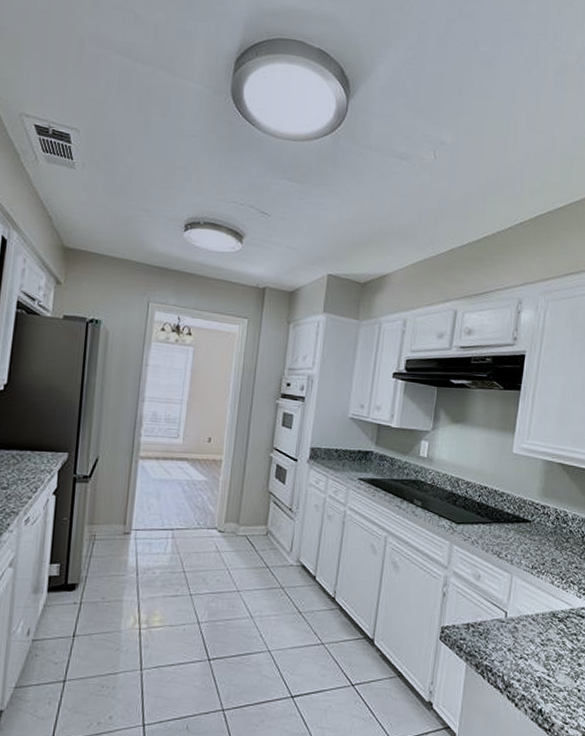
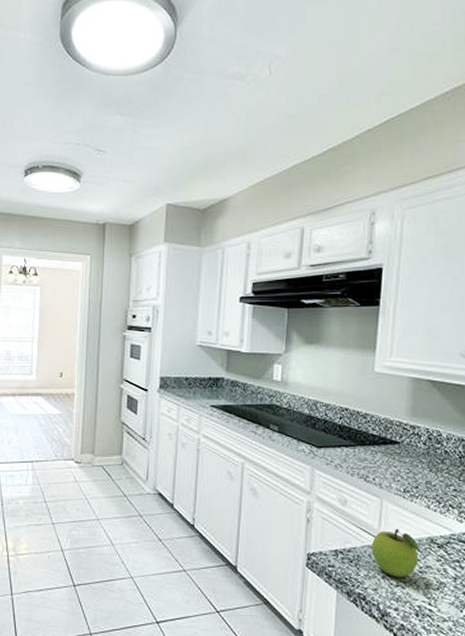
fruit: none [500,604,543,651] -> present [371,529,420,578]

